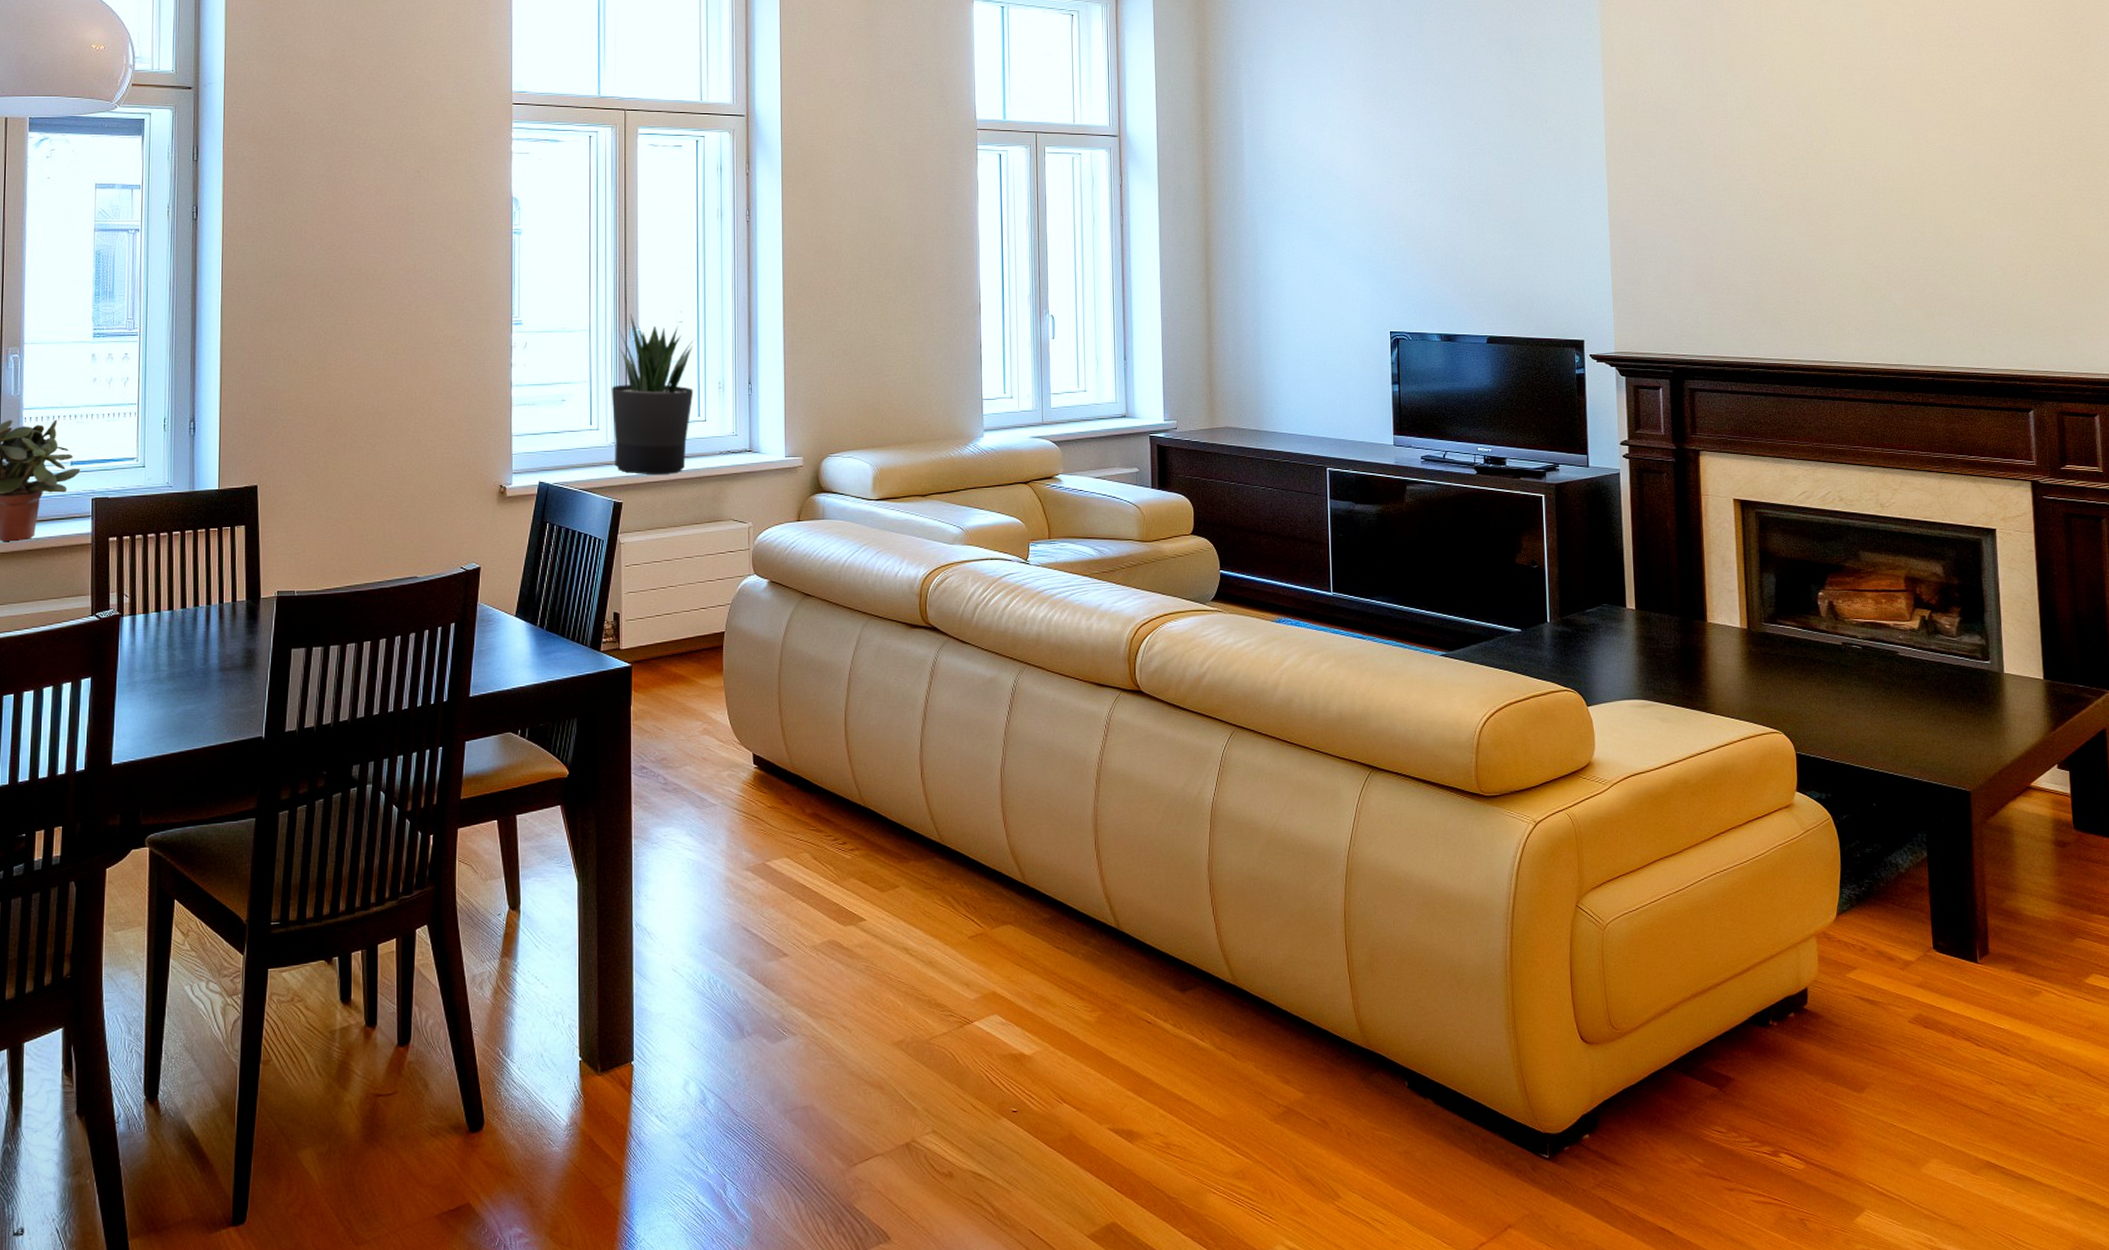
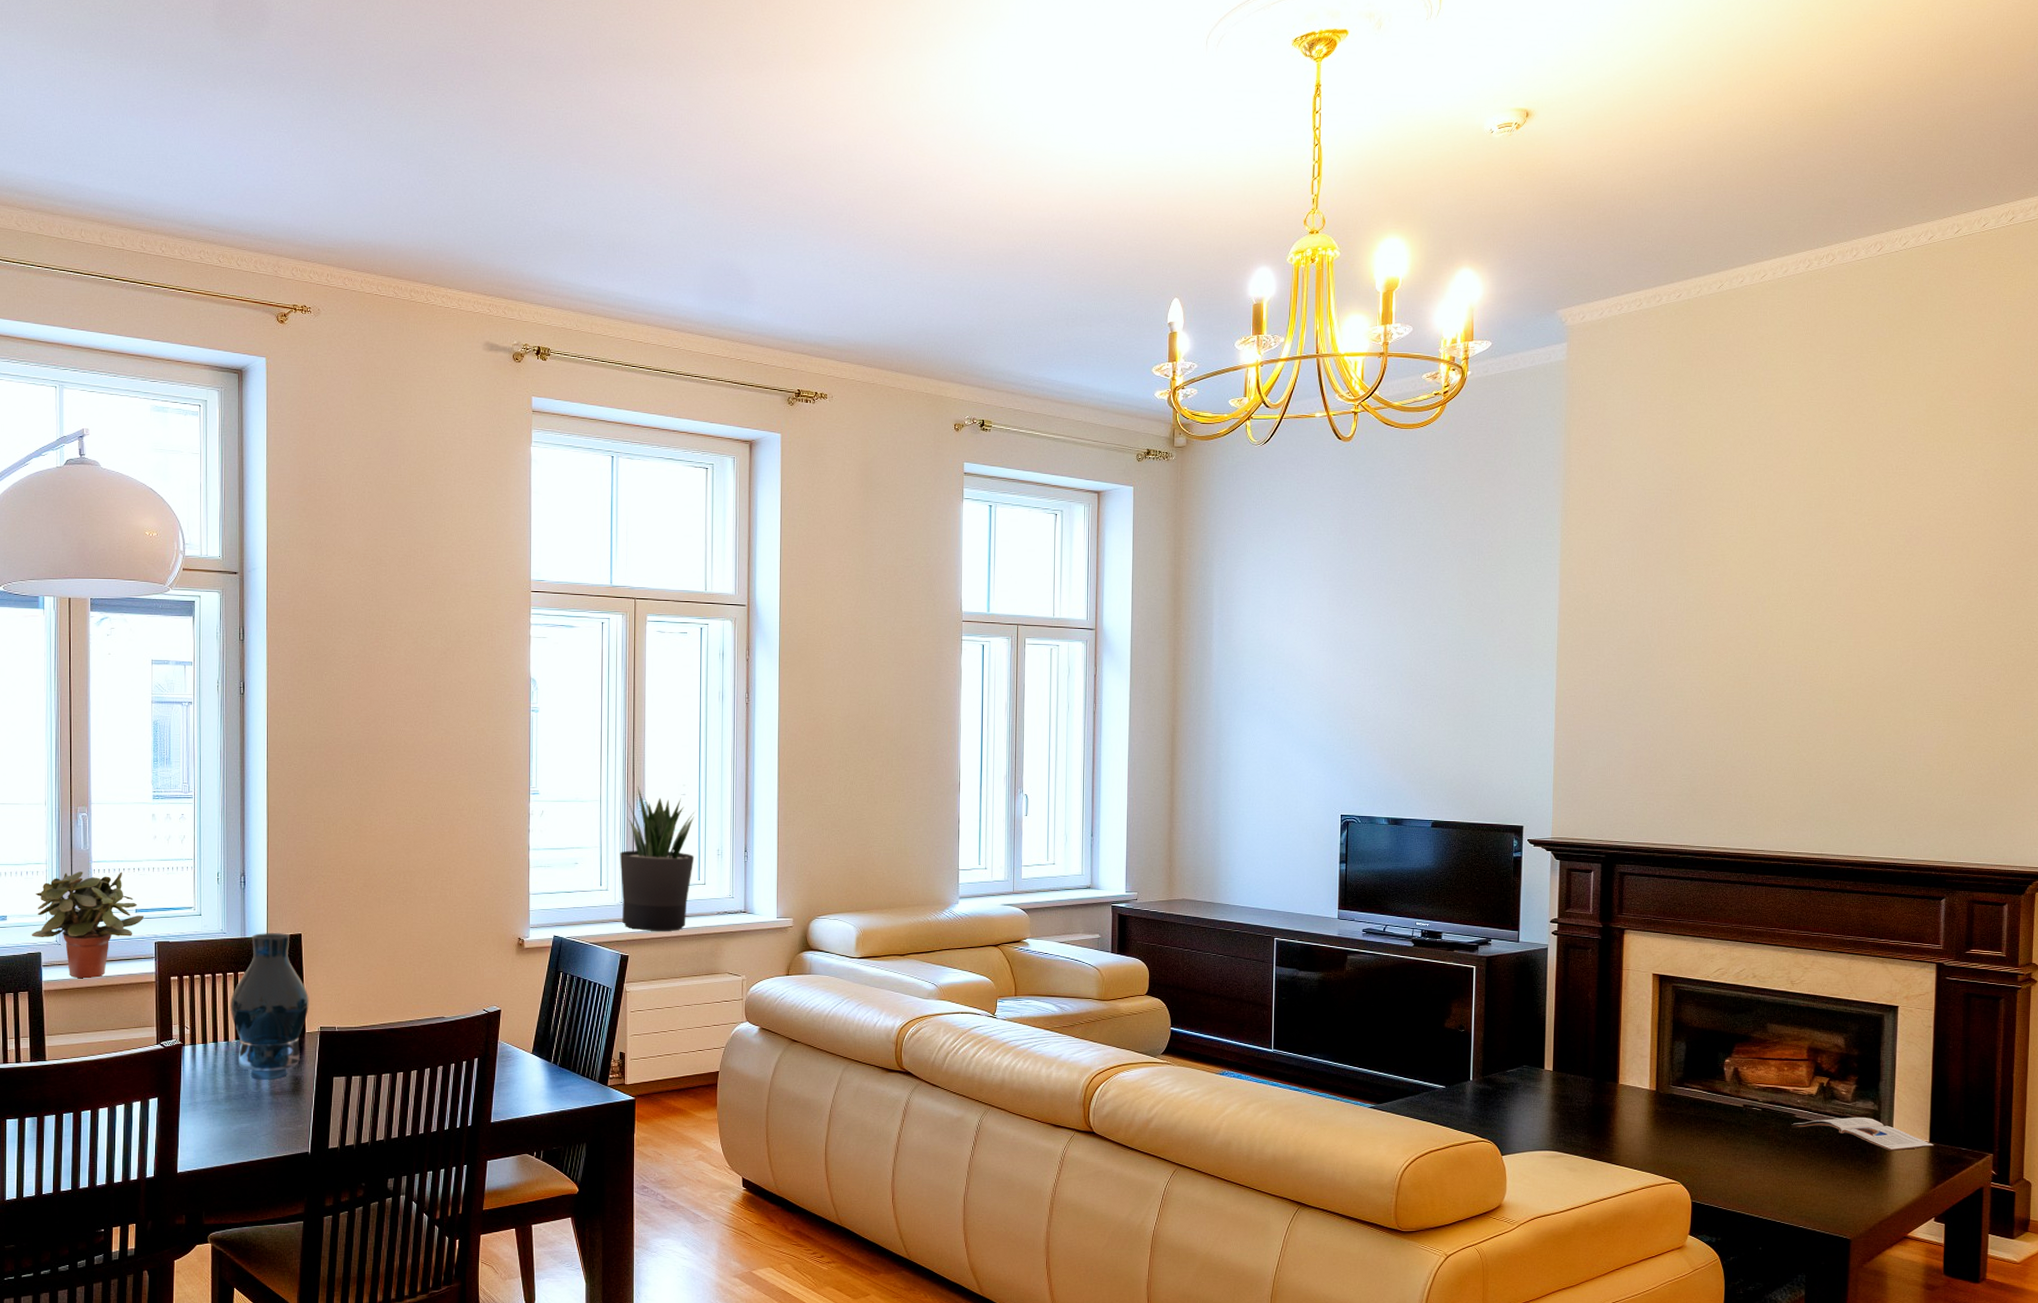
vase: none [176,485,265,654] -> present [230,933,309,1080]
magazine: none [1895,653,2049,691] -> present [1791,1117,1935,1152]

